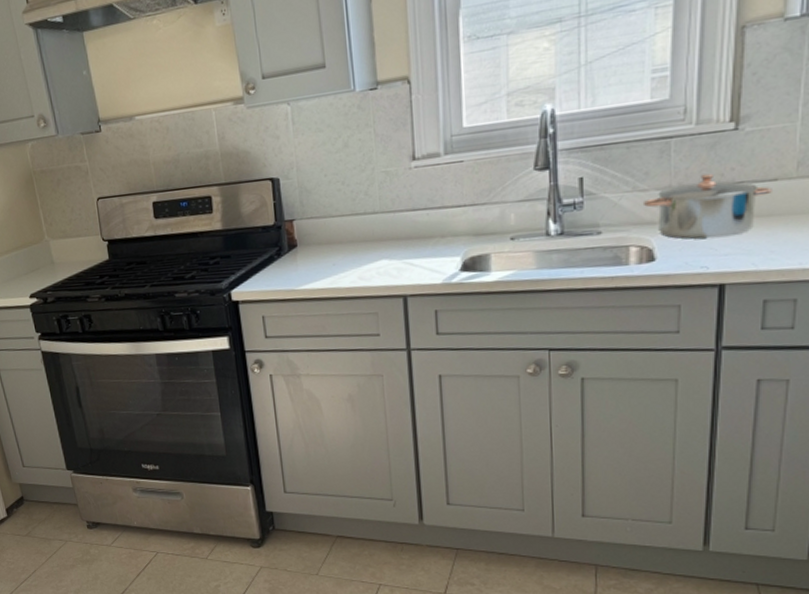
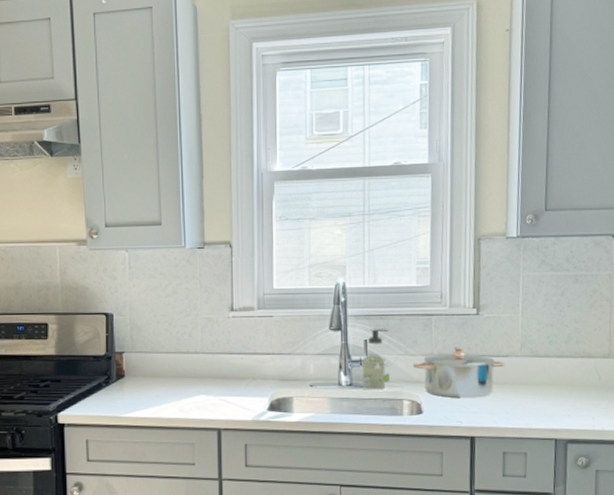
soap dispenser: none [576,161,613,239] -> present [361,329,391,391]

